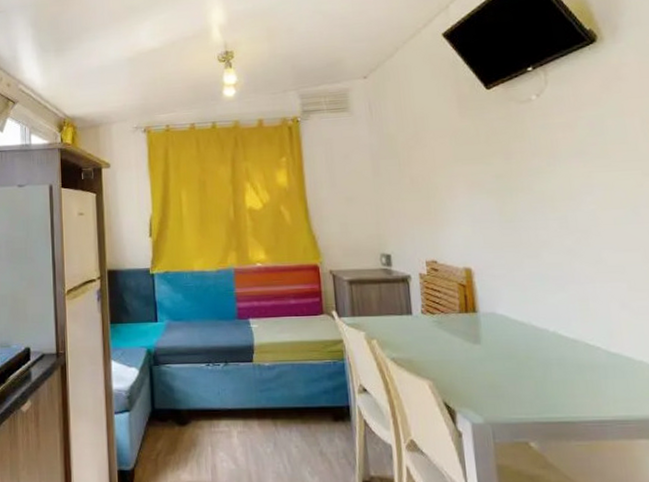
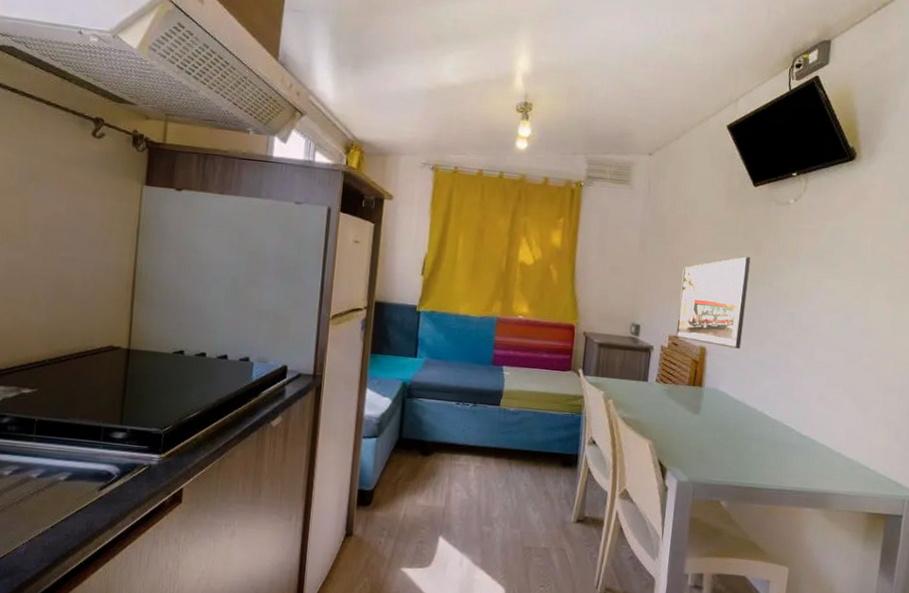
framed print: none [426,164,512,265] -> present [676,256,751,349]

